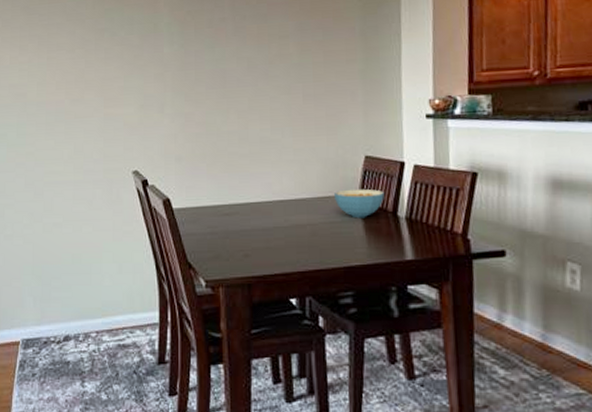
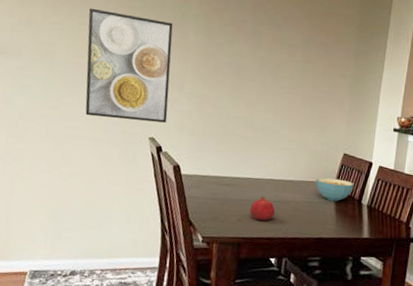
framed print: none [56,38,150,157] -> present [85,8,173,123]
fruit: none [258,222,289,253] -> present [250,196,275,221]

